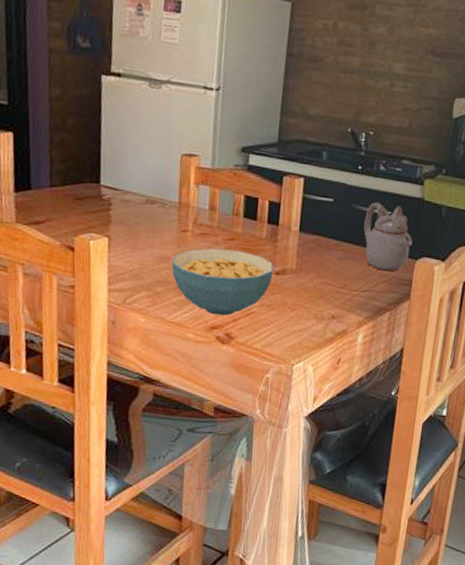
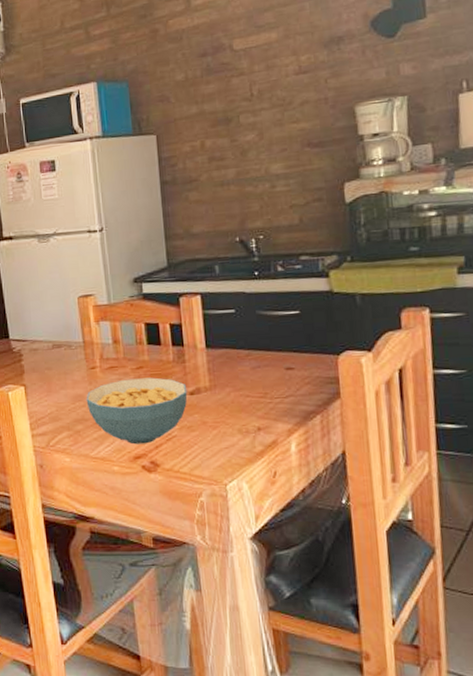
teapot: present [364,202,413,272] -> none [272,303,330,373]

